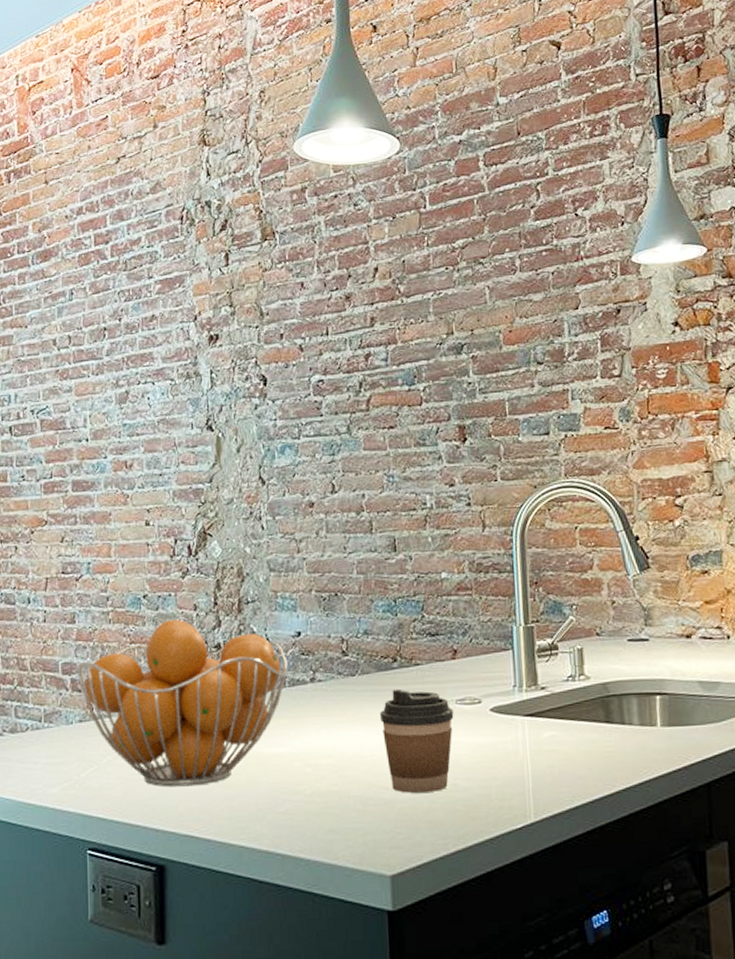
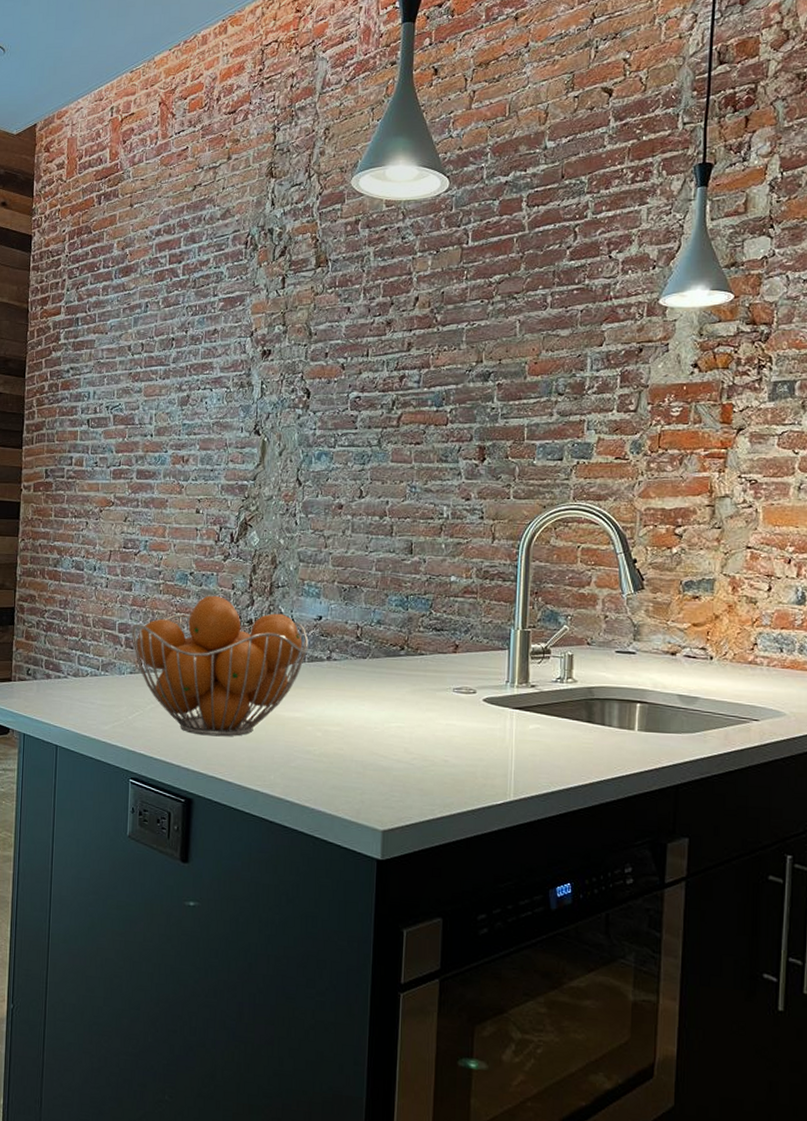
coffee cup: present [380,689,454,793] -> none [385,673,450,765]

